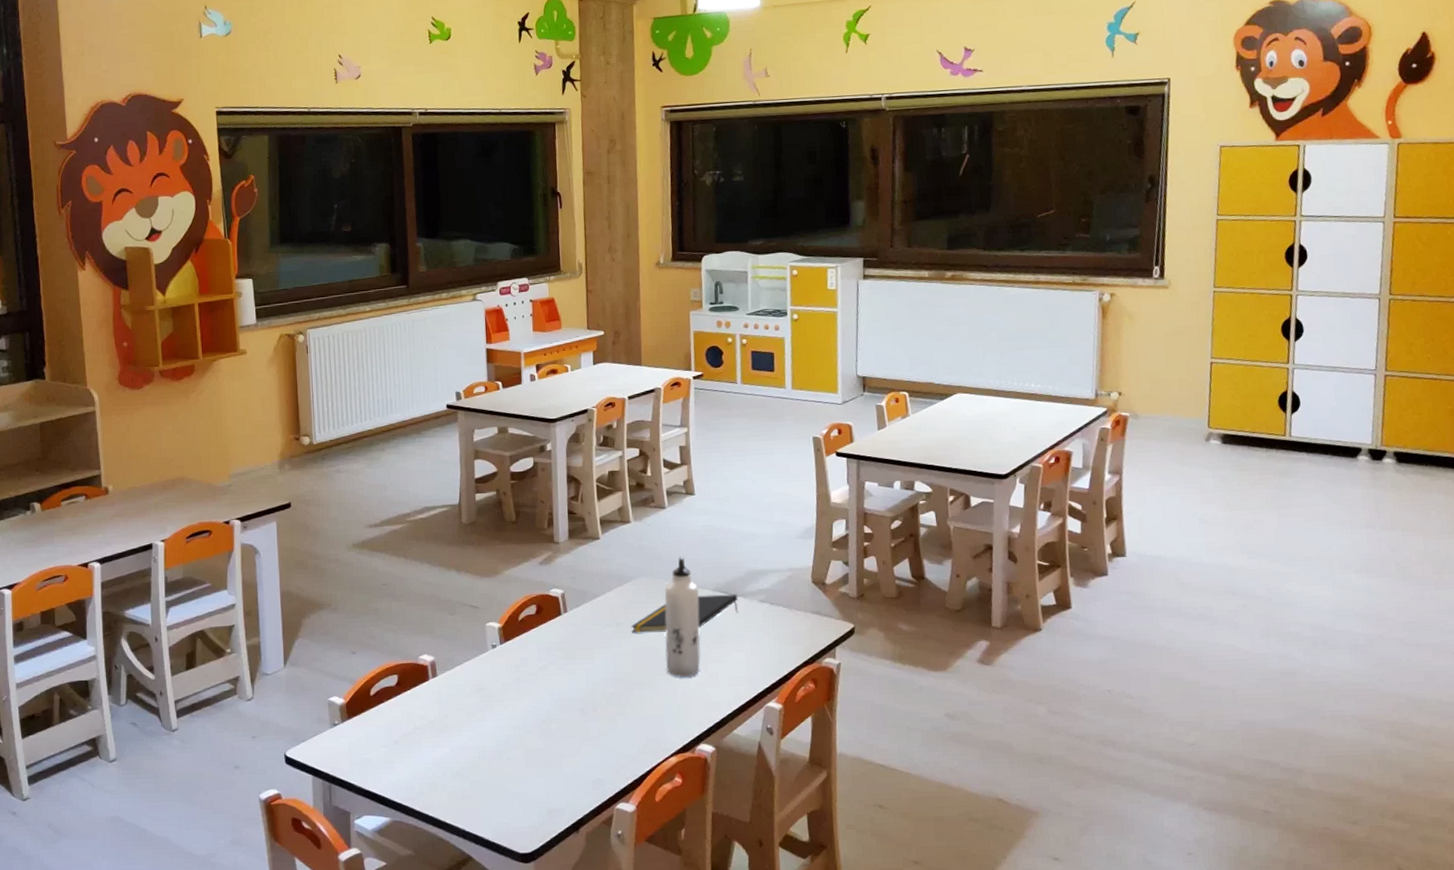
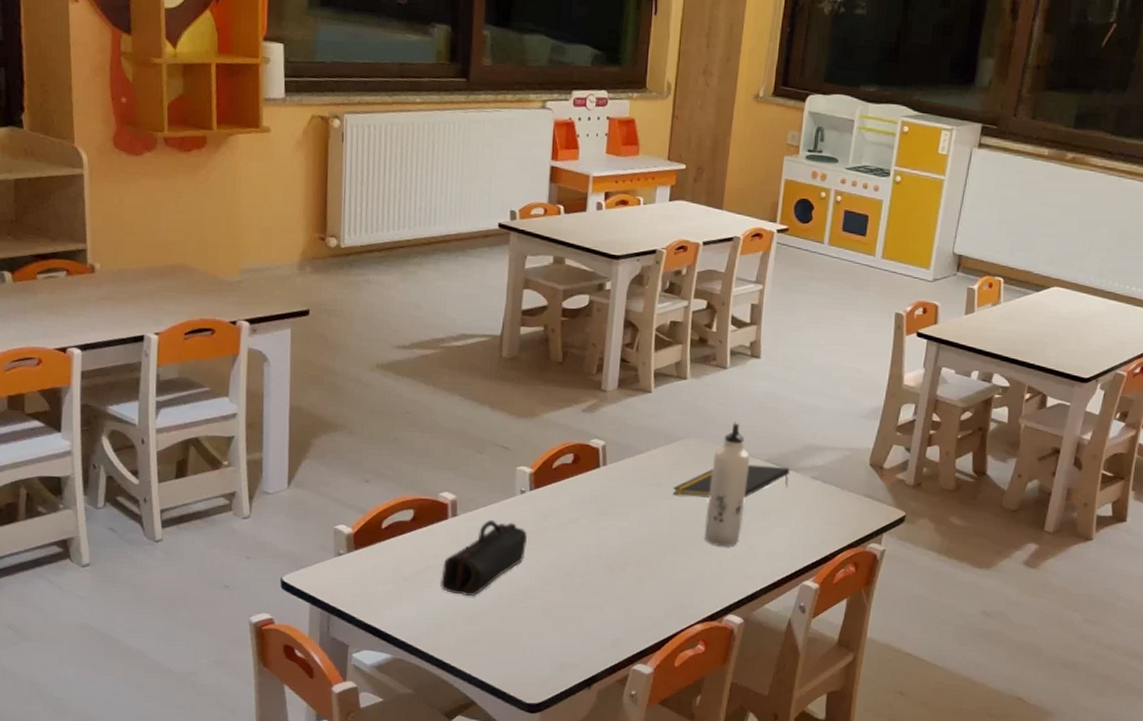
pencil case: none [428,677,503,753] -> present [440,520,527,597]

